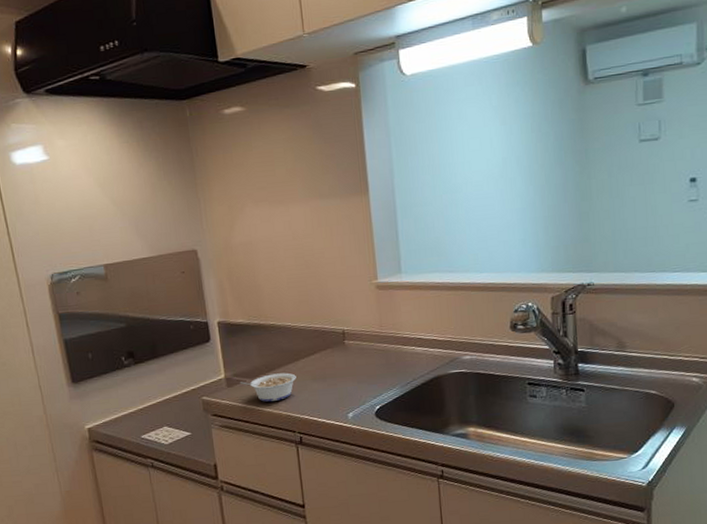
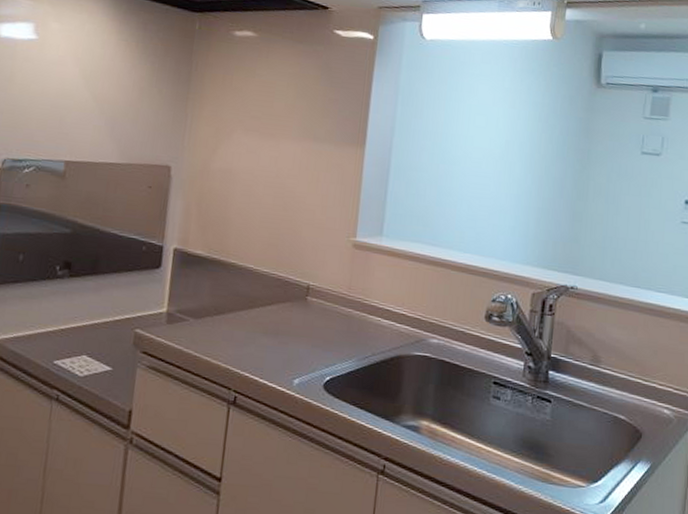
legume: present [239,372,296,402] -> none [181,317,246,350]

